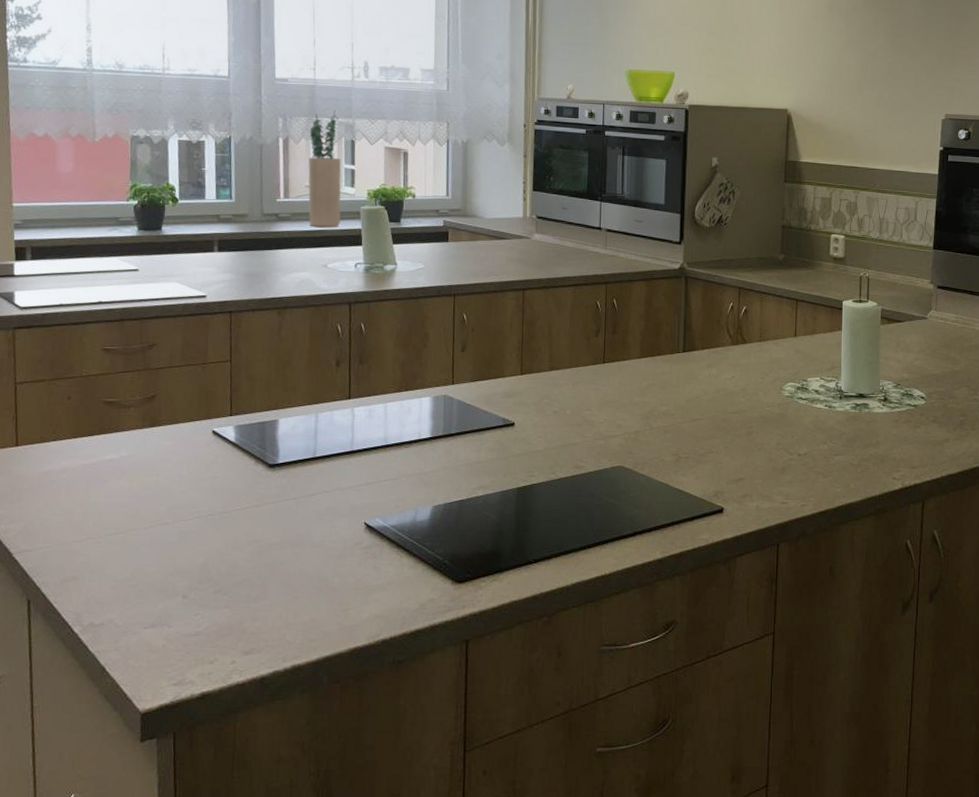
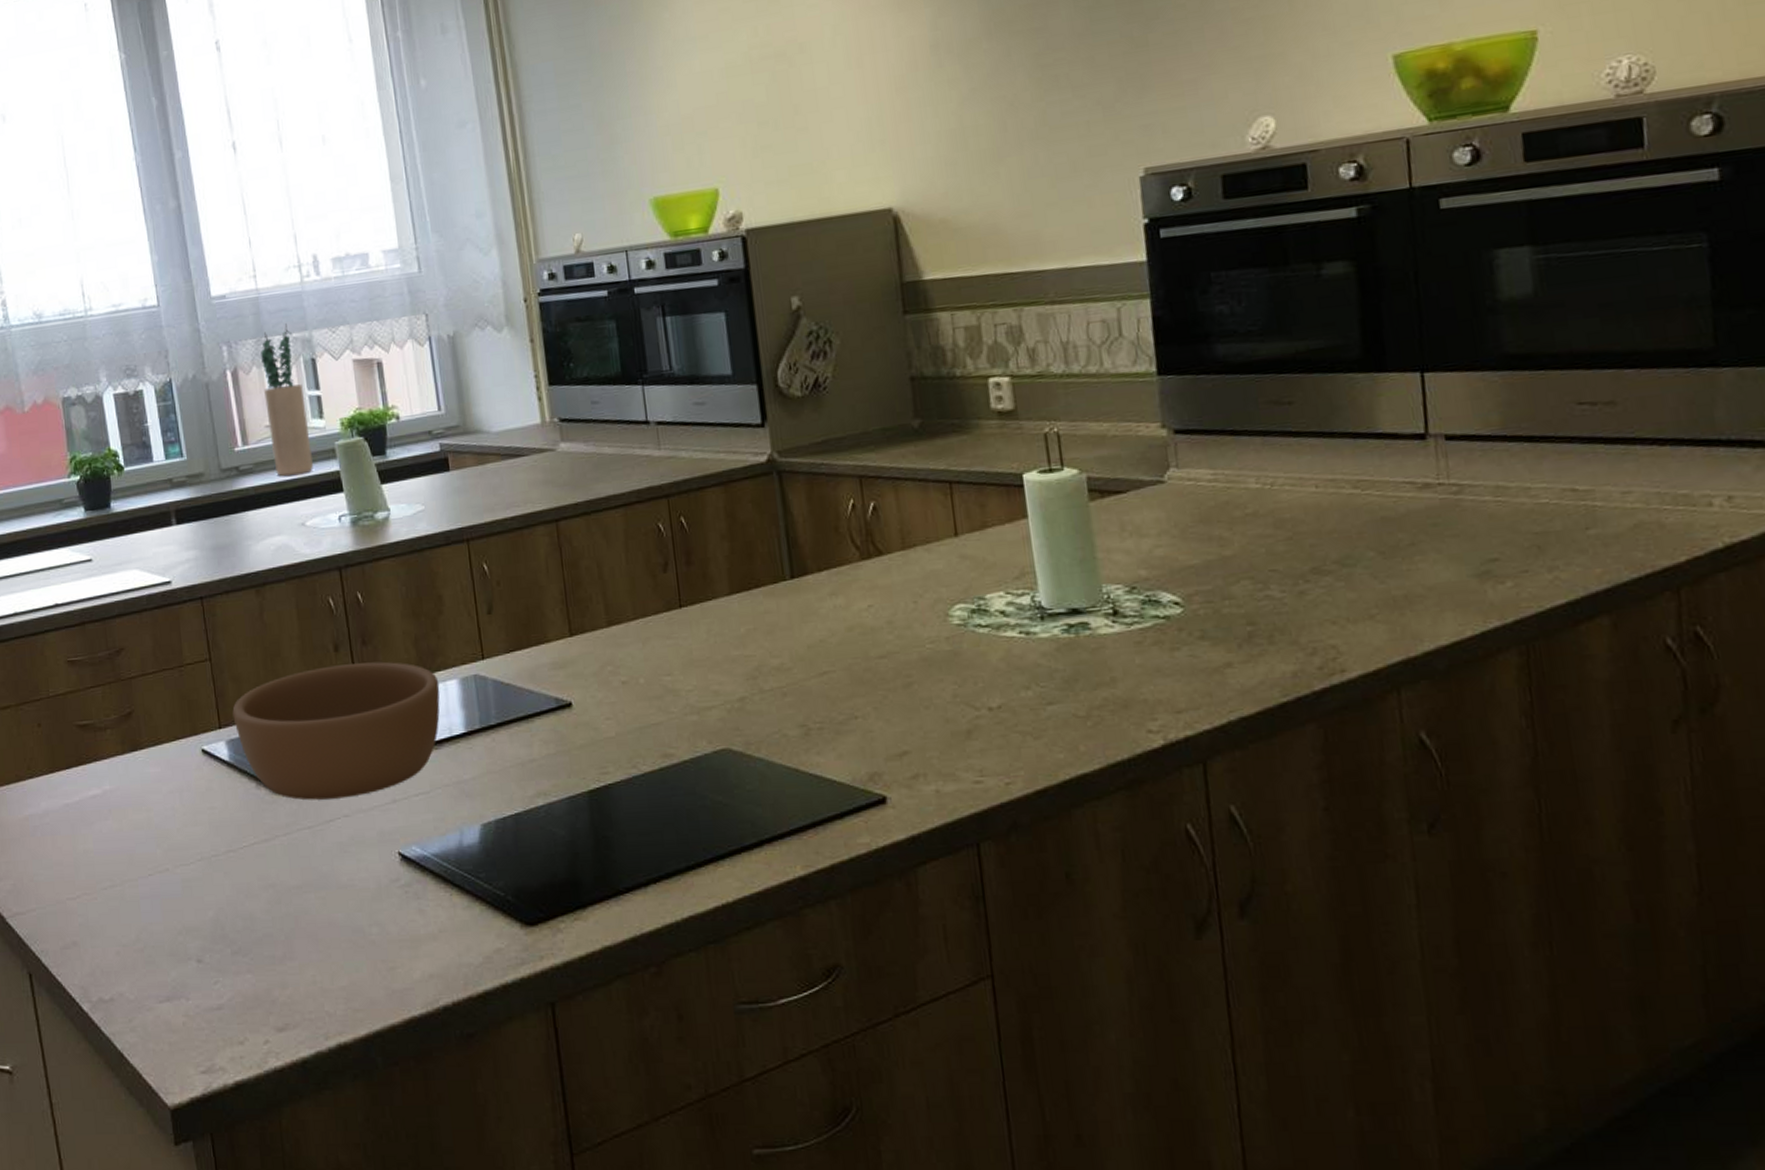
wooden bowl: none [243,376,416,478] -> present [232,661,440,800]

